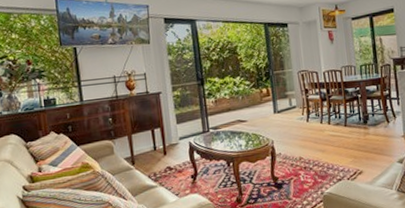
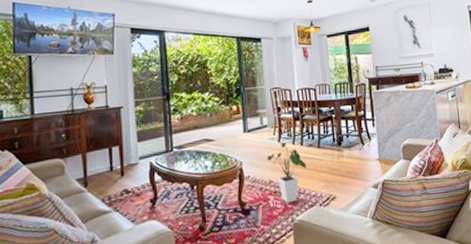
house plant: none [296,121,335,178] -> present [266,141,307,203]

